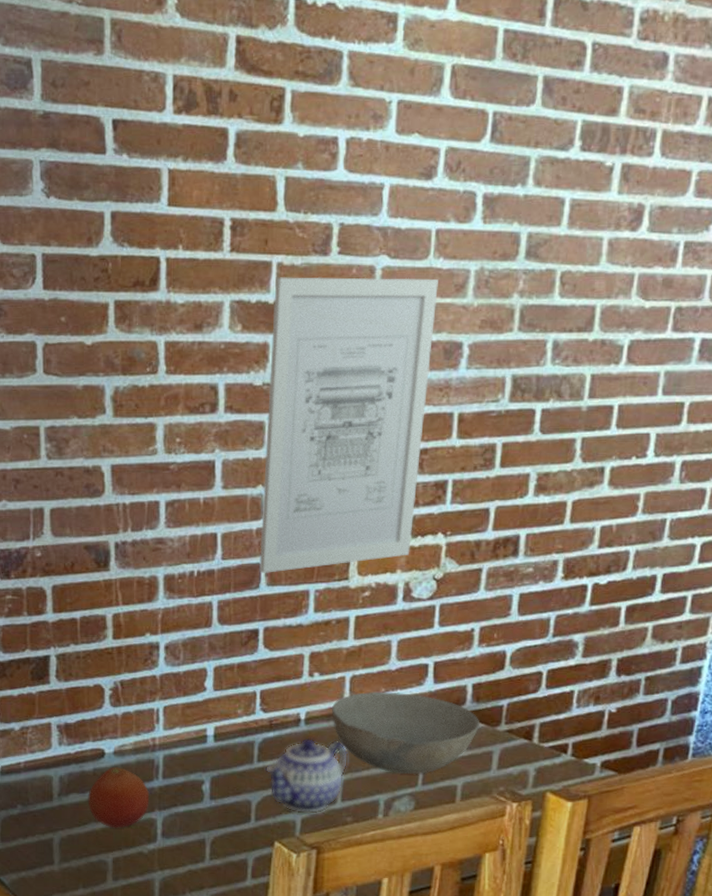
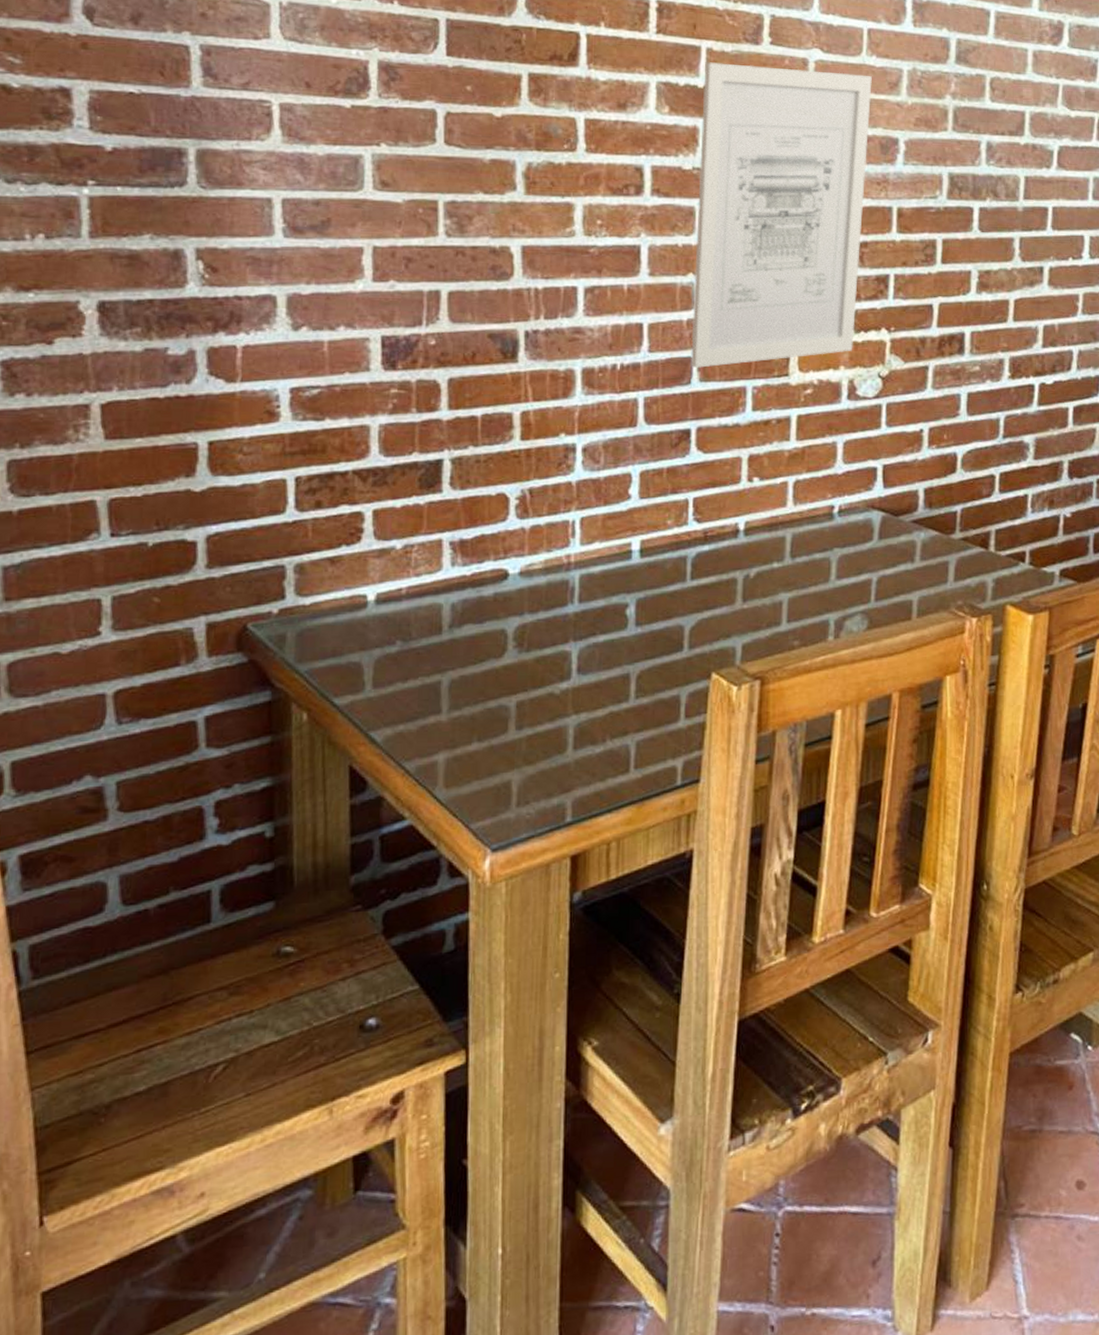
fruit: present [88,767,150,828] -> none [486,591,563,665]
teapot: present [266,737,349,814] -> none [700,550,794,639]
bowl: present [331,691,480,775] -> none [773,498,934,590]

